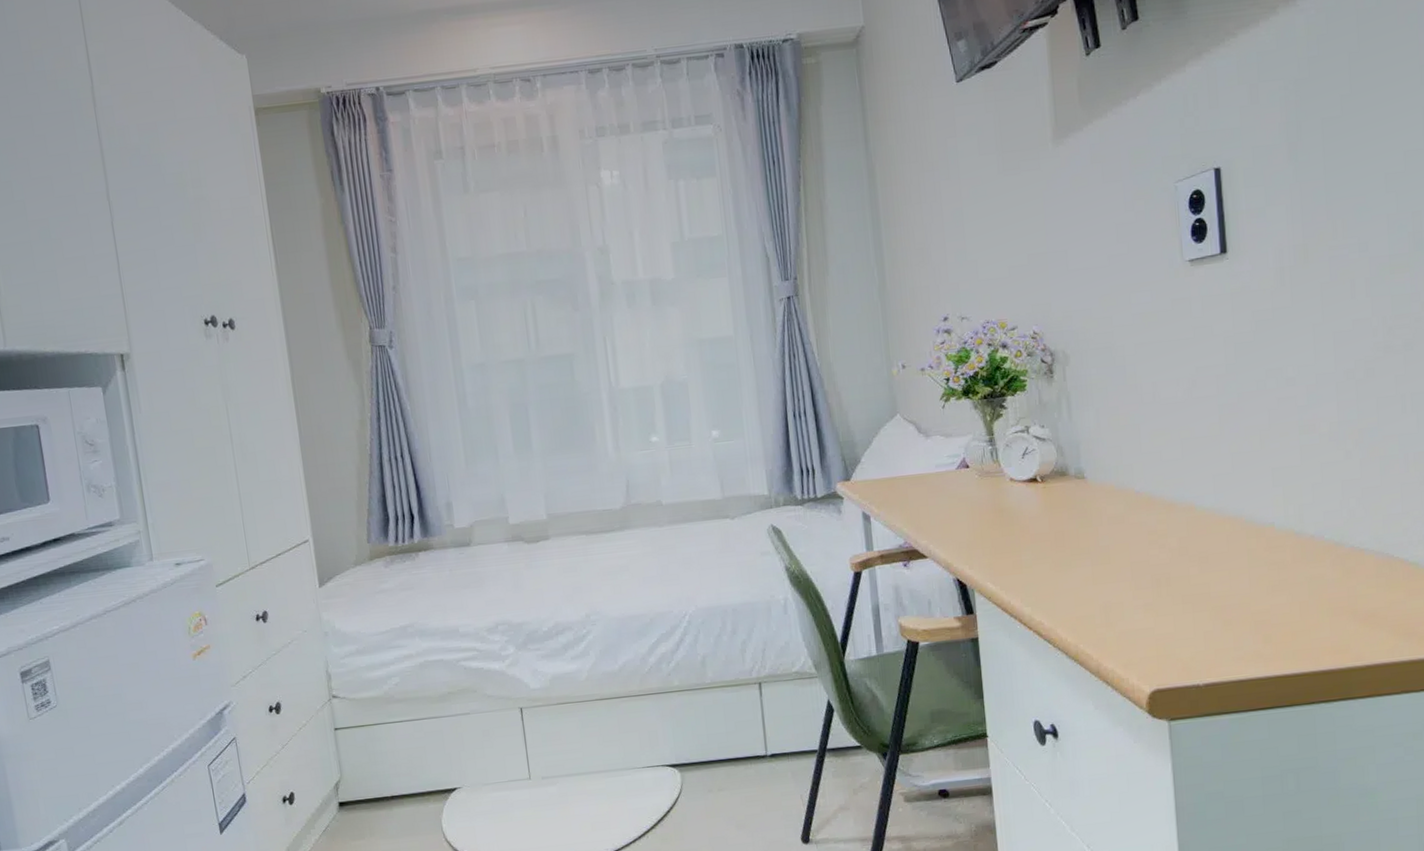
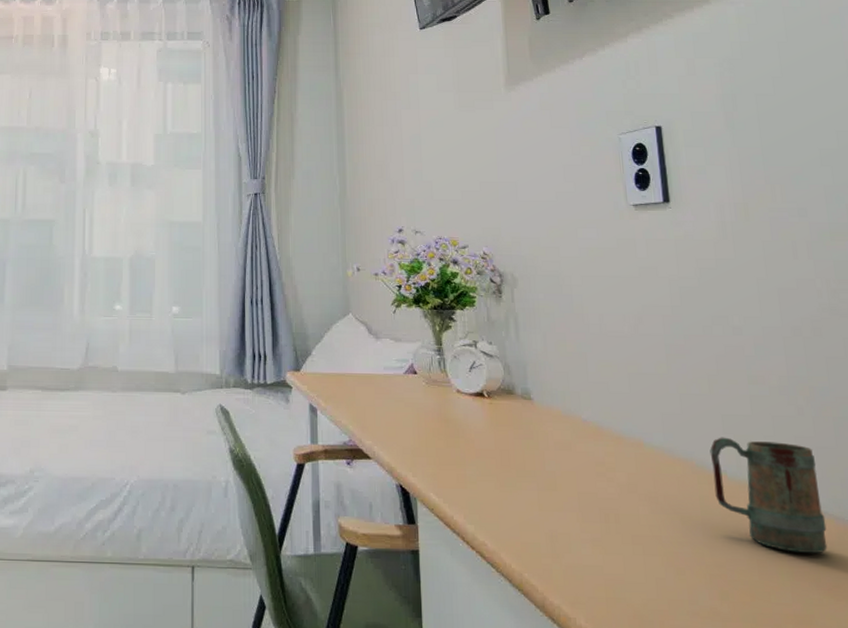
mug: none [1259,488,1366,590] -> present [709,437,828,554]

